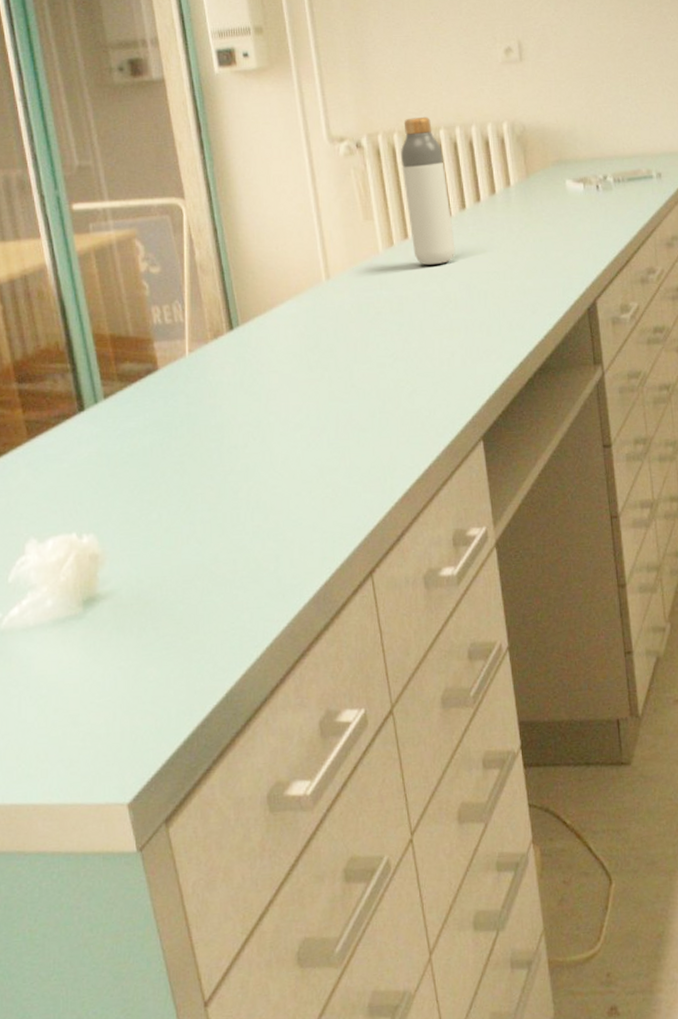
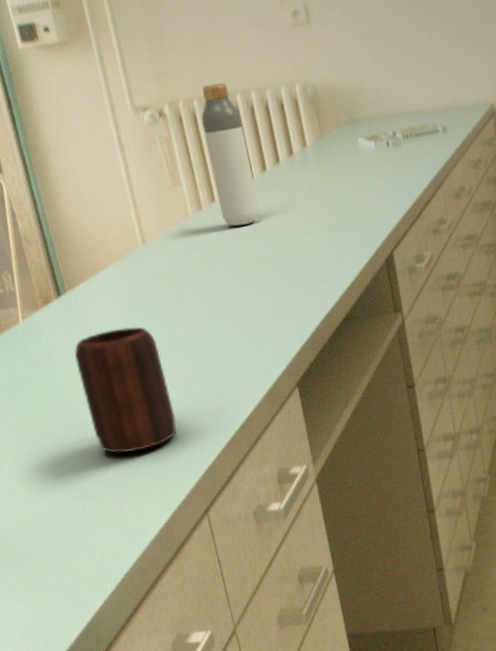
mug: none [241,366,346,503] -> present [74,327,177,453]

